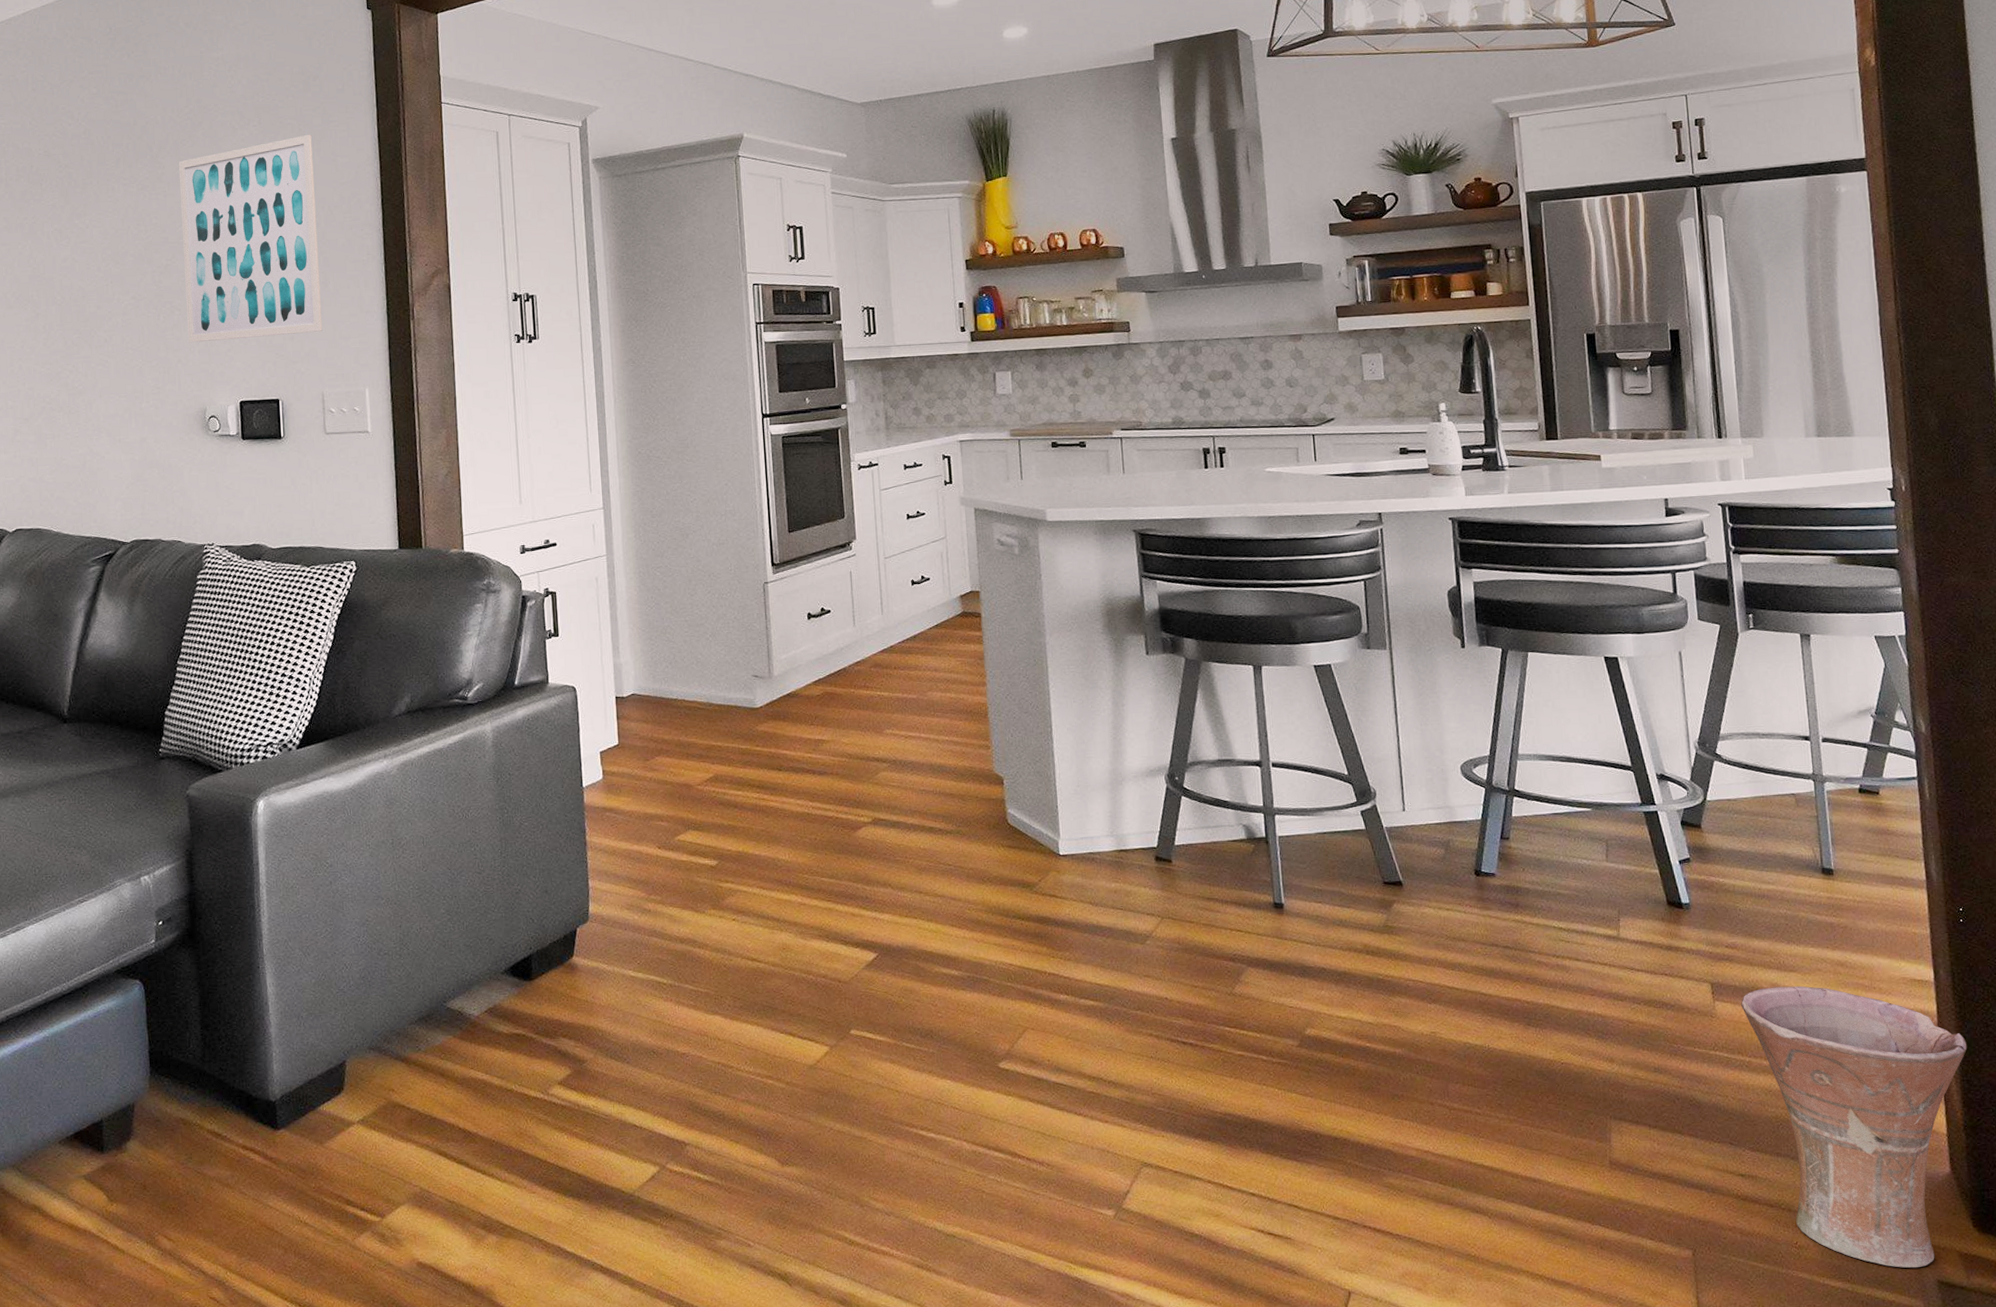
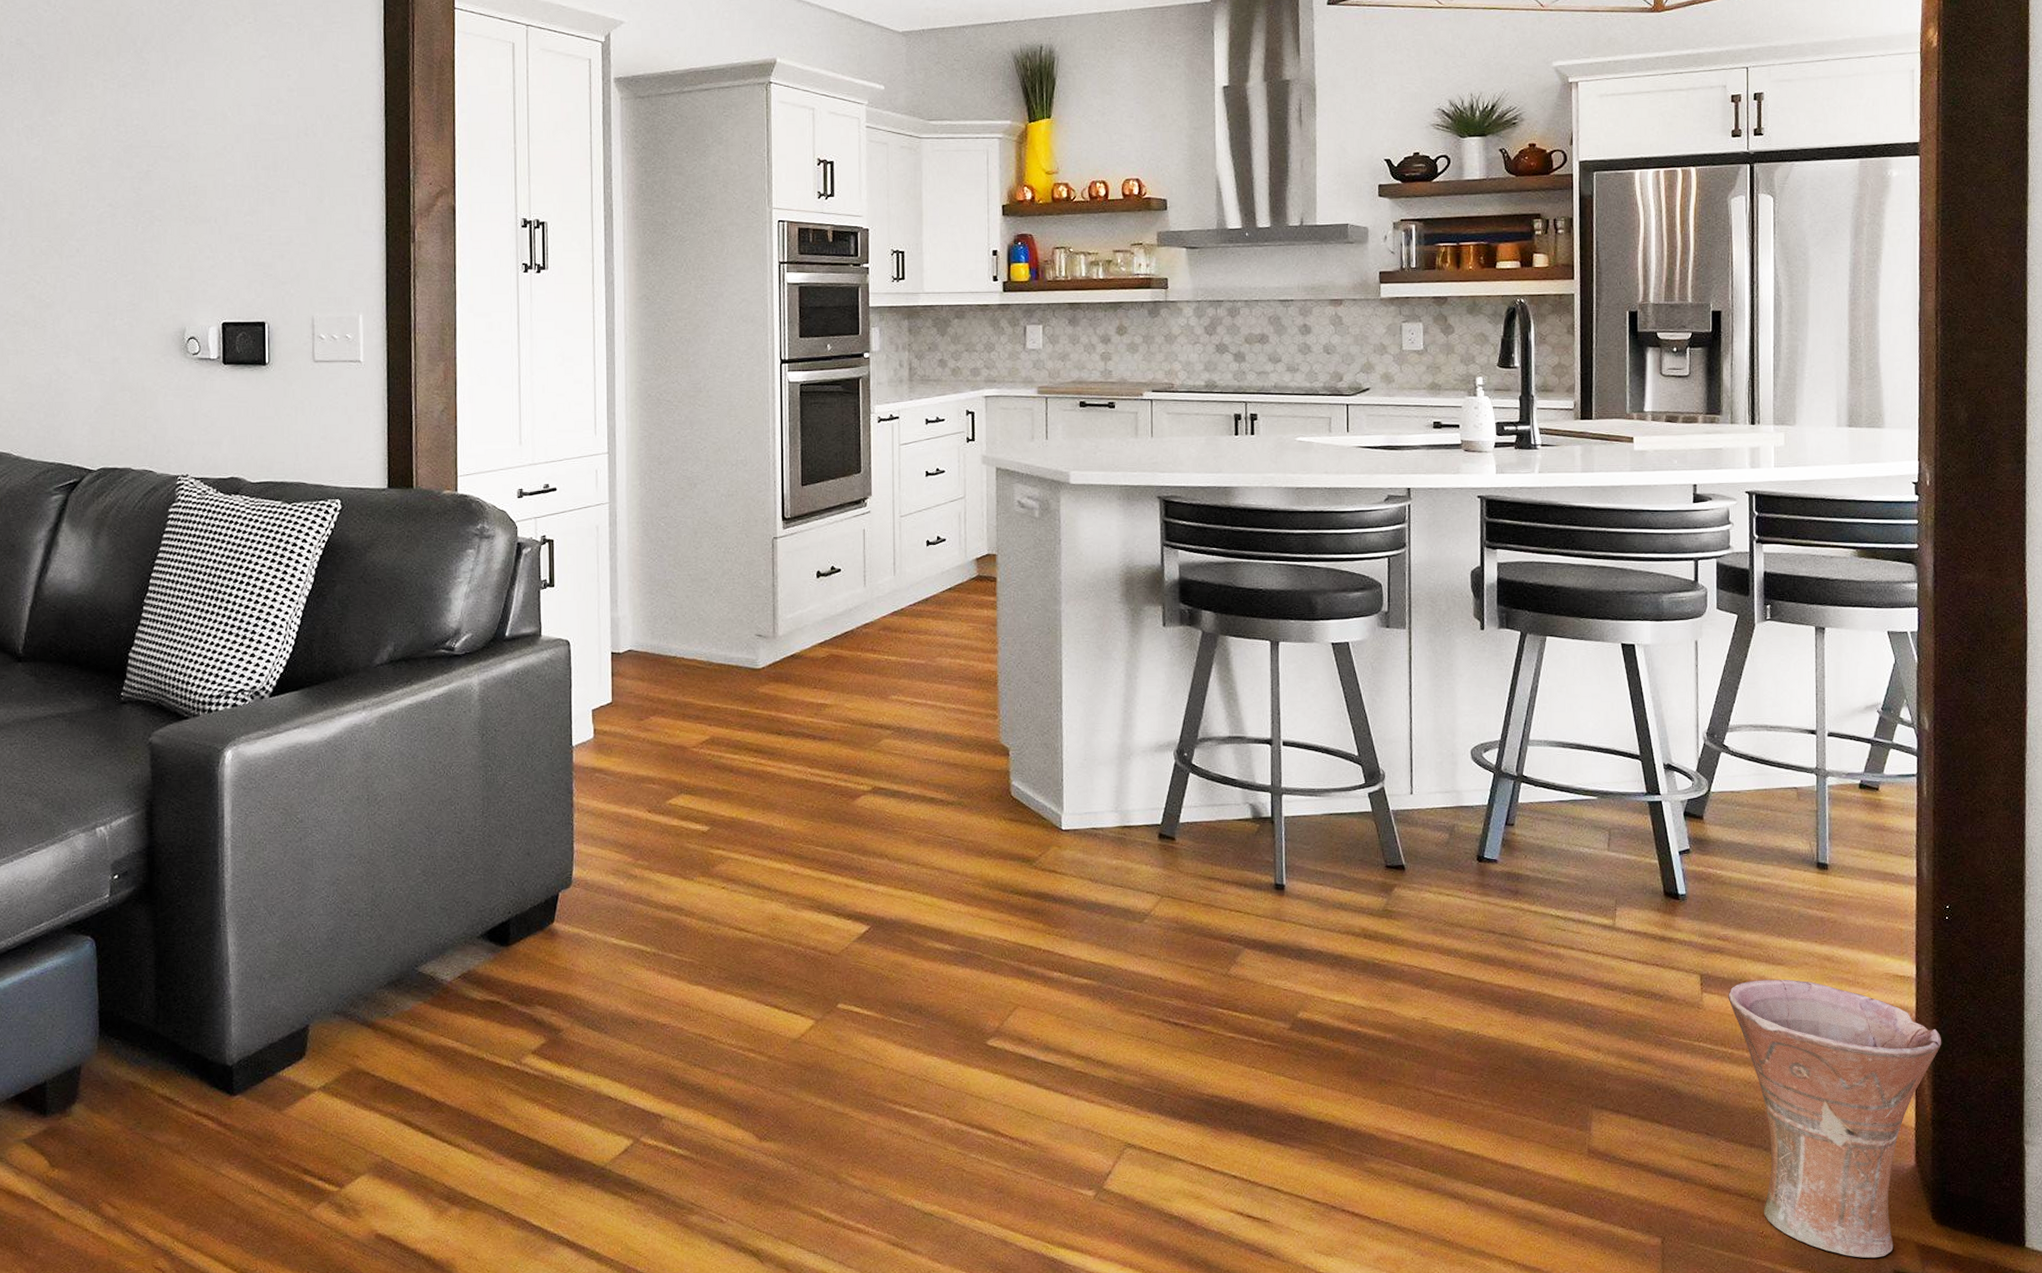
wall art: present [178,134,323,343] -> none [164,35,315,257]

